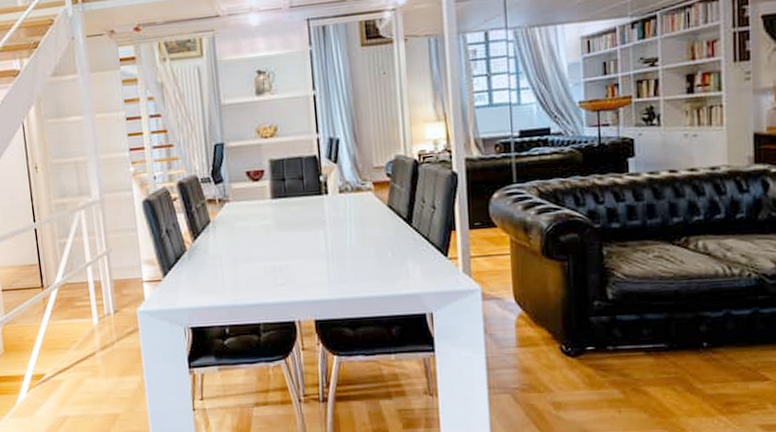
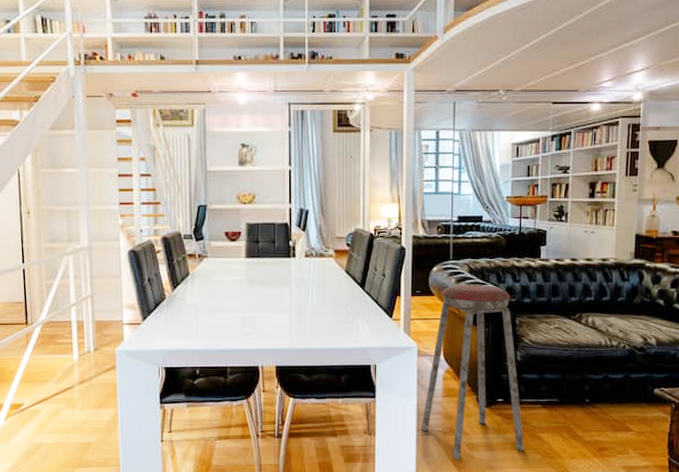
music stool: none [493,209,627,423] -> present [421,284,525,460]

